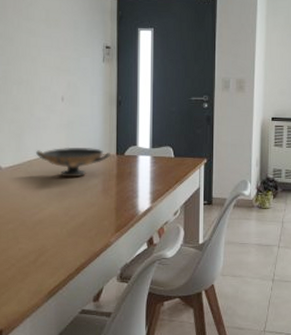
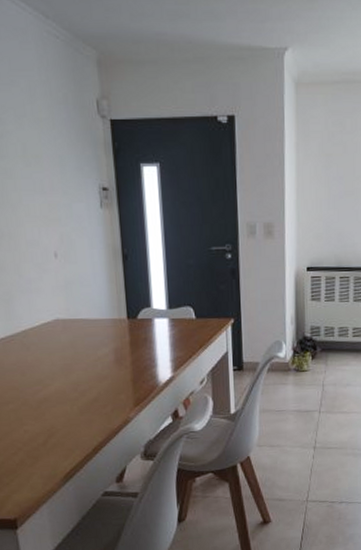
decorative bowl: present [36,147,110,178] -> none [31,312,120,348]

